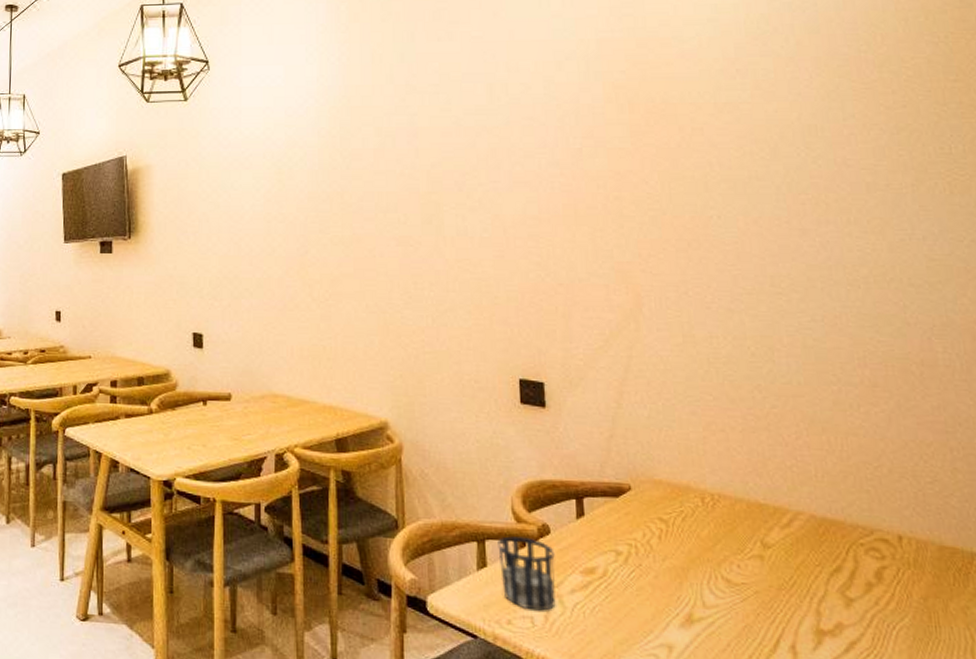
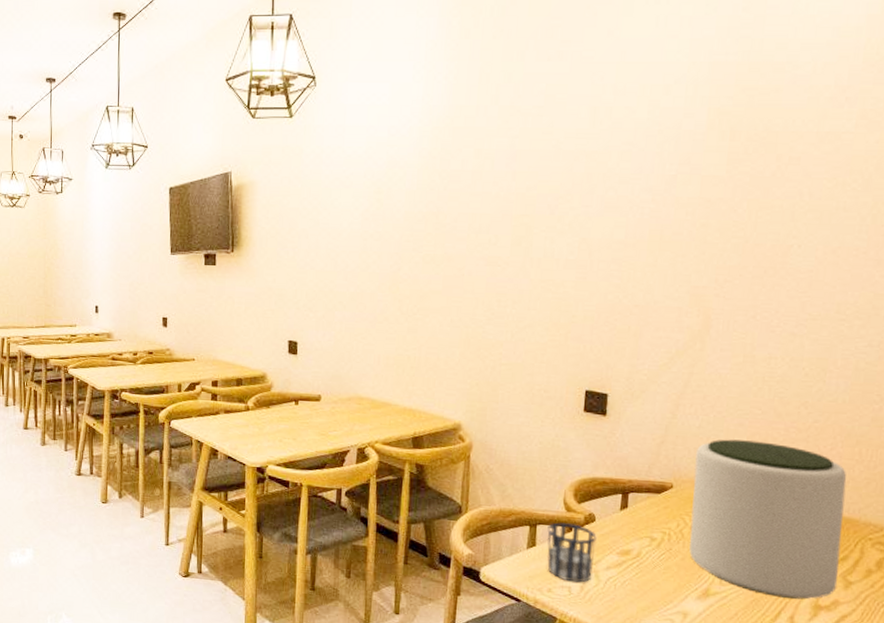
plant pot: none [650,430,837,623] -> present [689,439,847,599]

